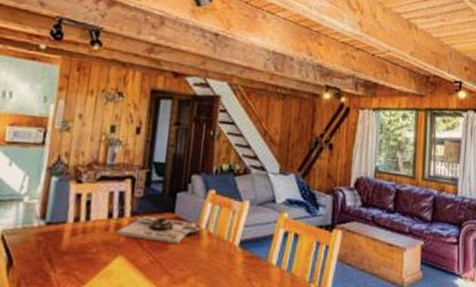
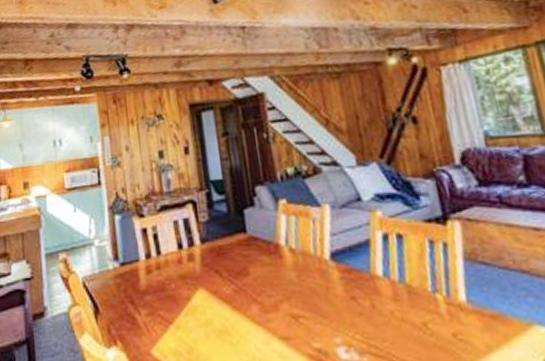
board game: present [117,216,202,243] -> none [191,238,282,267]

